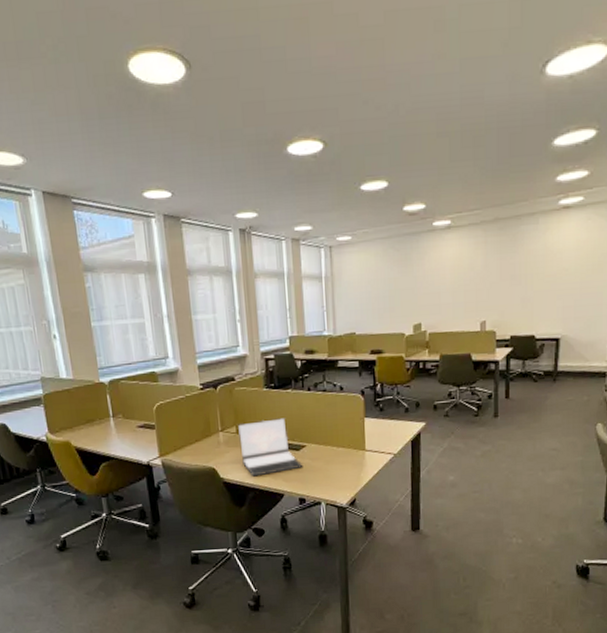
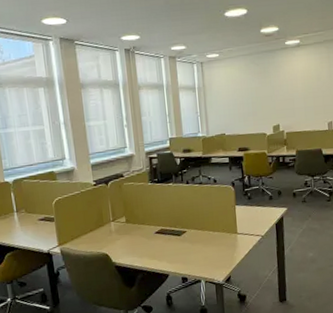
laptop: present [238,418,303,477] -> none [127,208,185,260]

